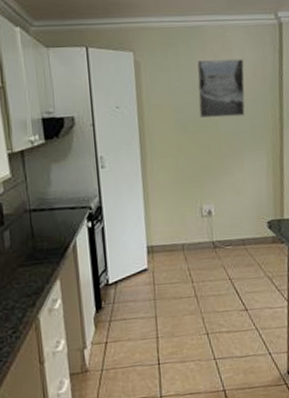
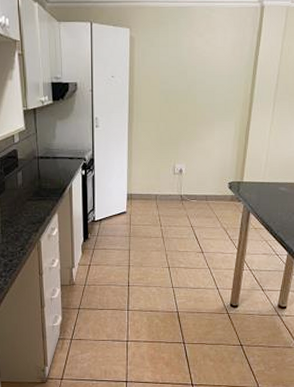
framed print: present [197,59,245,119] -> none [180,38,225,91]

